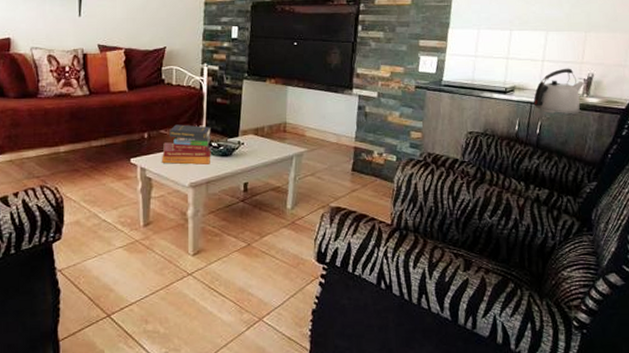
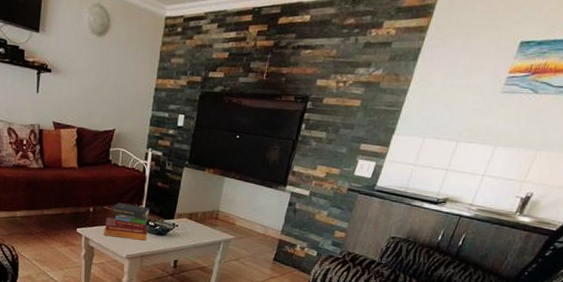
kettle: present [533,68,584,114] -> none [462,185,521,230]

